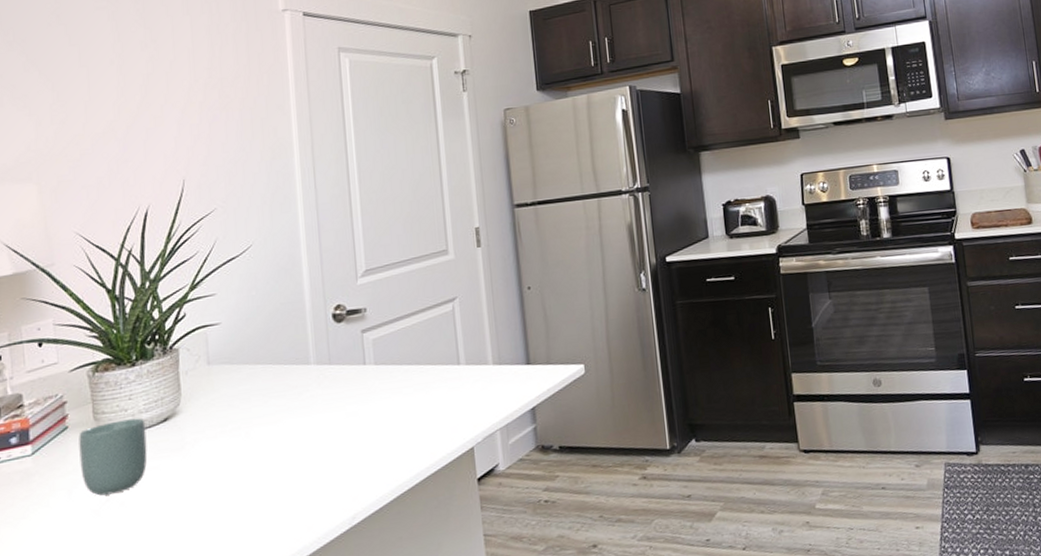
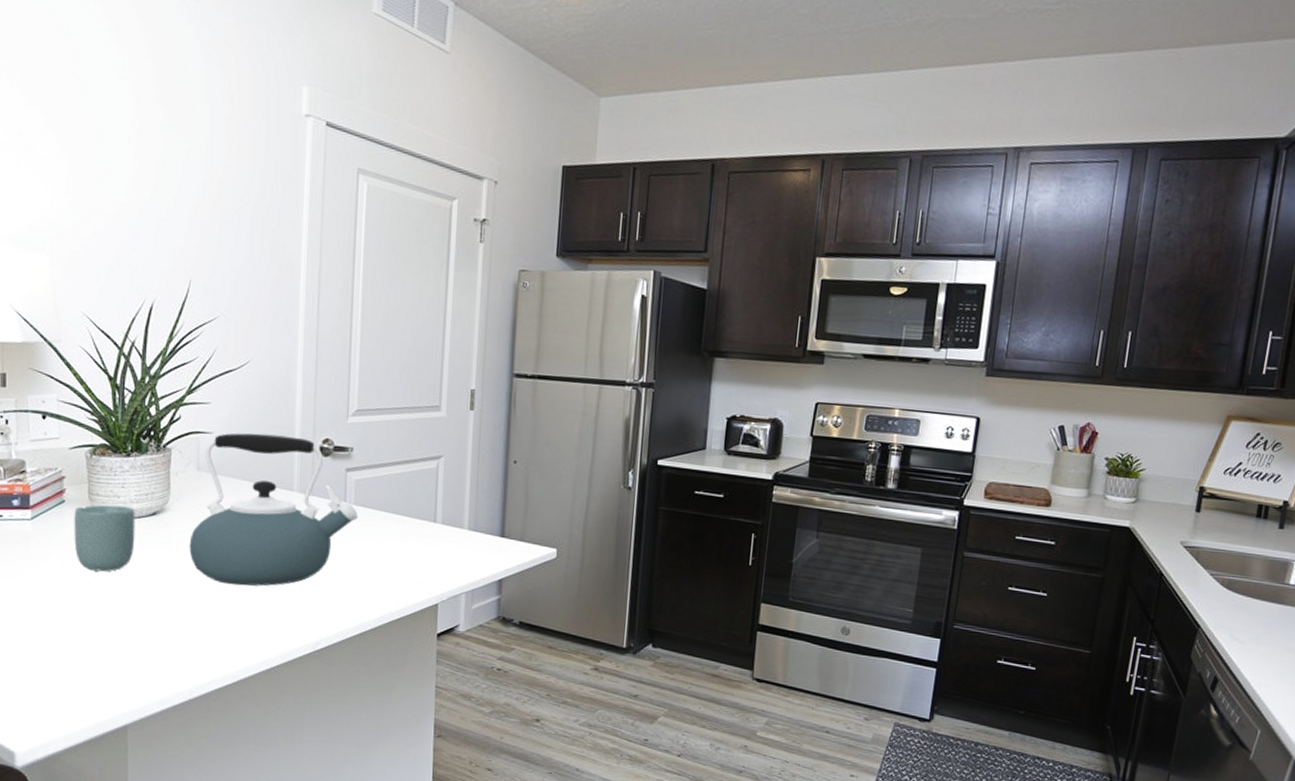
kettle: none [206,309,380,477] -> present [189,433,358,586]

